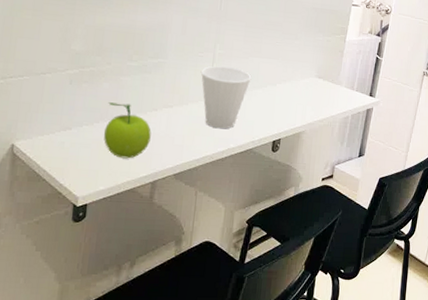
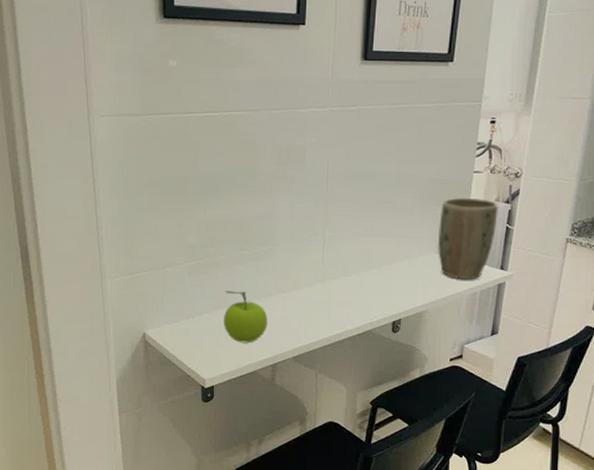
cup: present [200,65,252,129] -> none [311,248,365,312]
plant pot: none [317,27,371,104] -> present [438,198,498,280]

